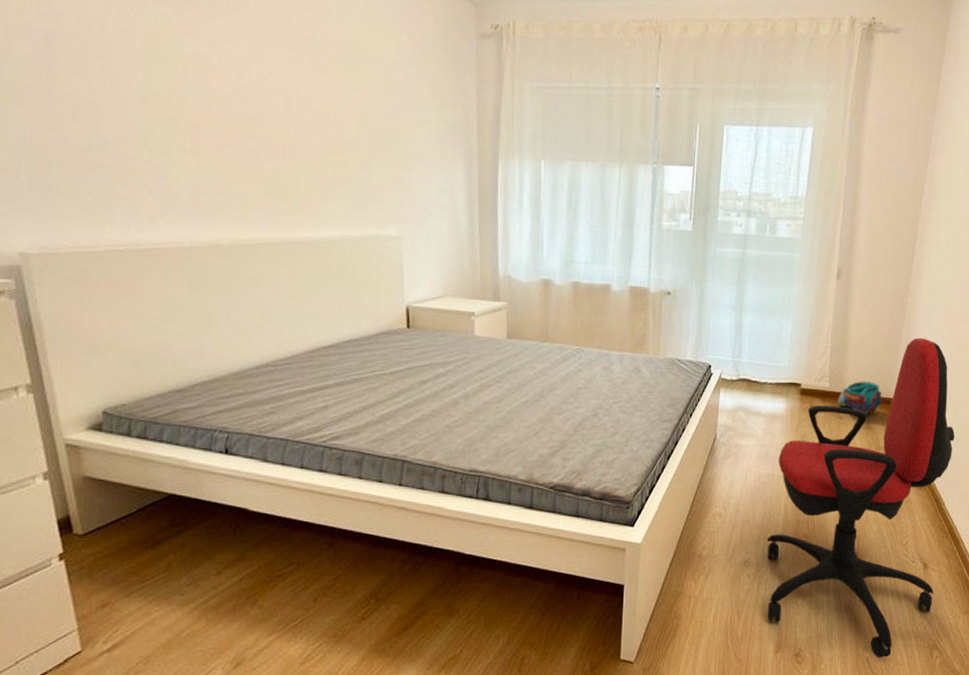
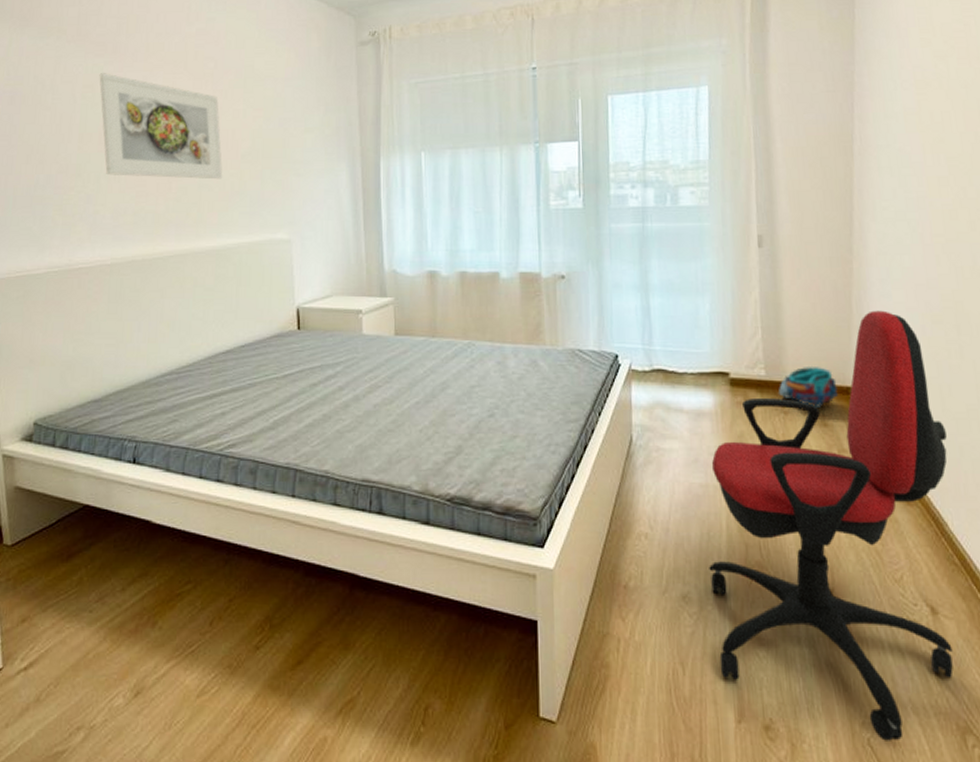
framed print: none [165,24,324,166] -> present [99,73,223,180]

